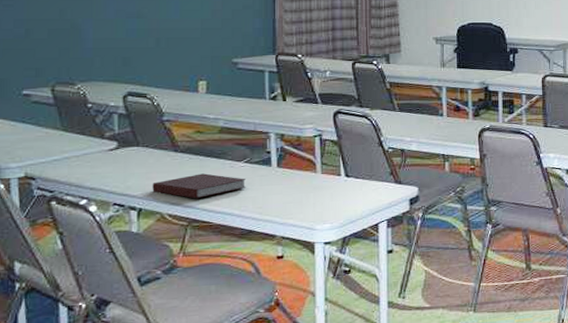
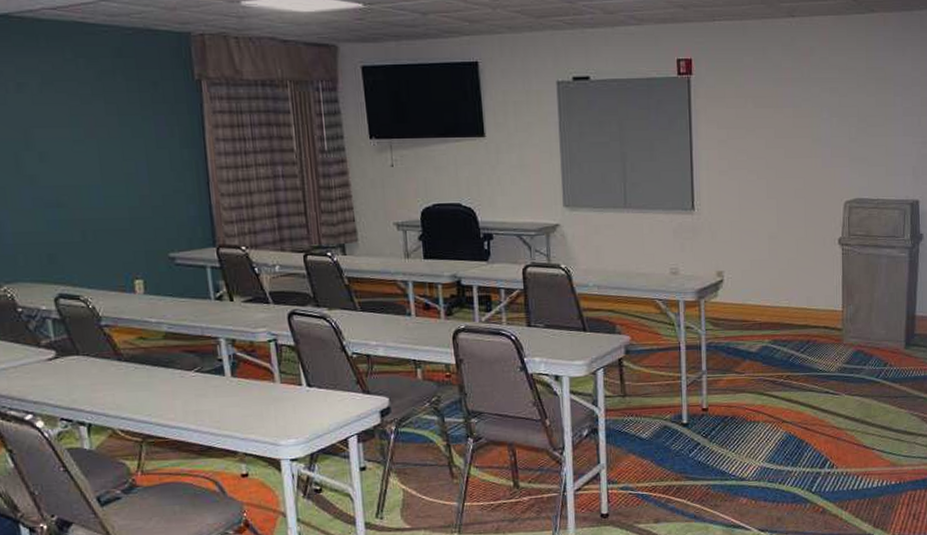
notebook: present [152,173,247,199] -> none [99,384,201,413]

